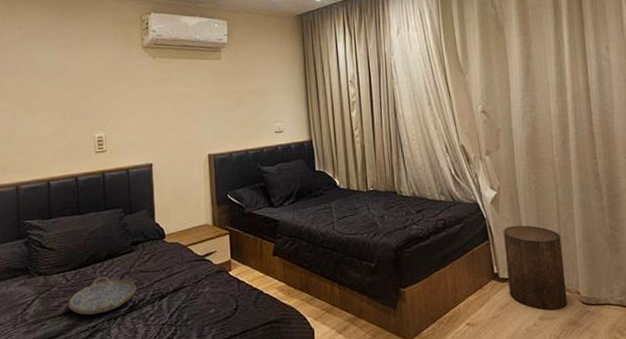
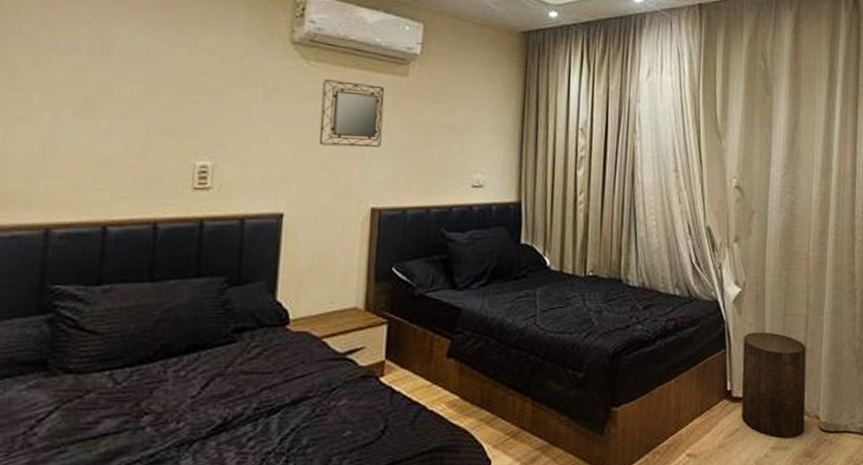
serving tray: present [67,277,136,315] -> none [110,379,232,438]
home mirror: none [166,68,209,115] -> present [318,79,385,148]

